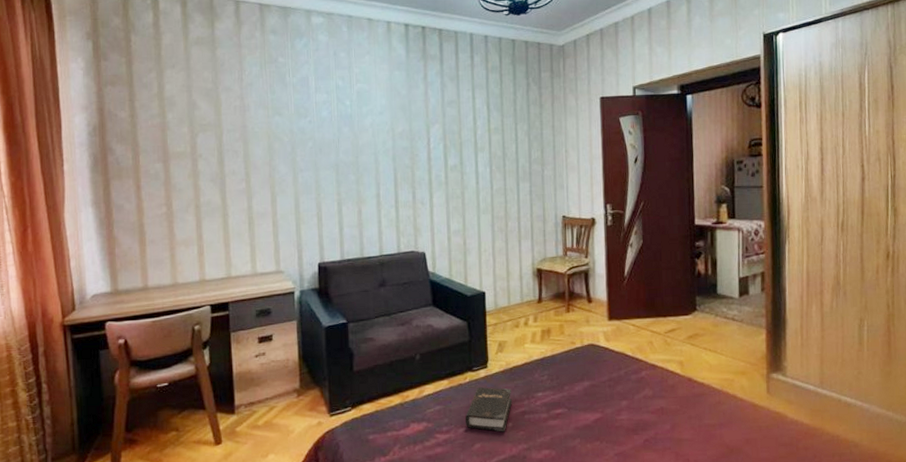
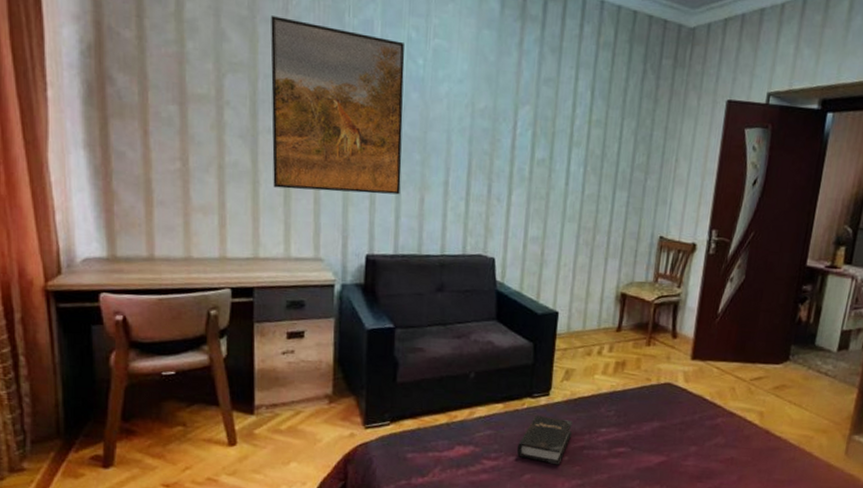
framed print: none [230,85,341,217] -> present [270,16,405,195]

